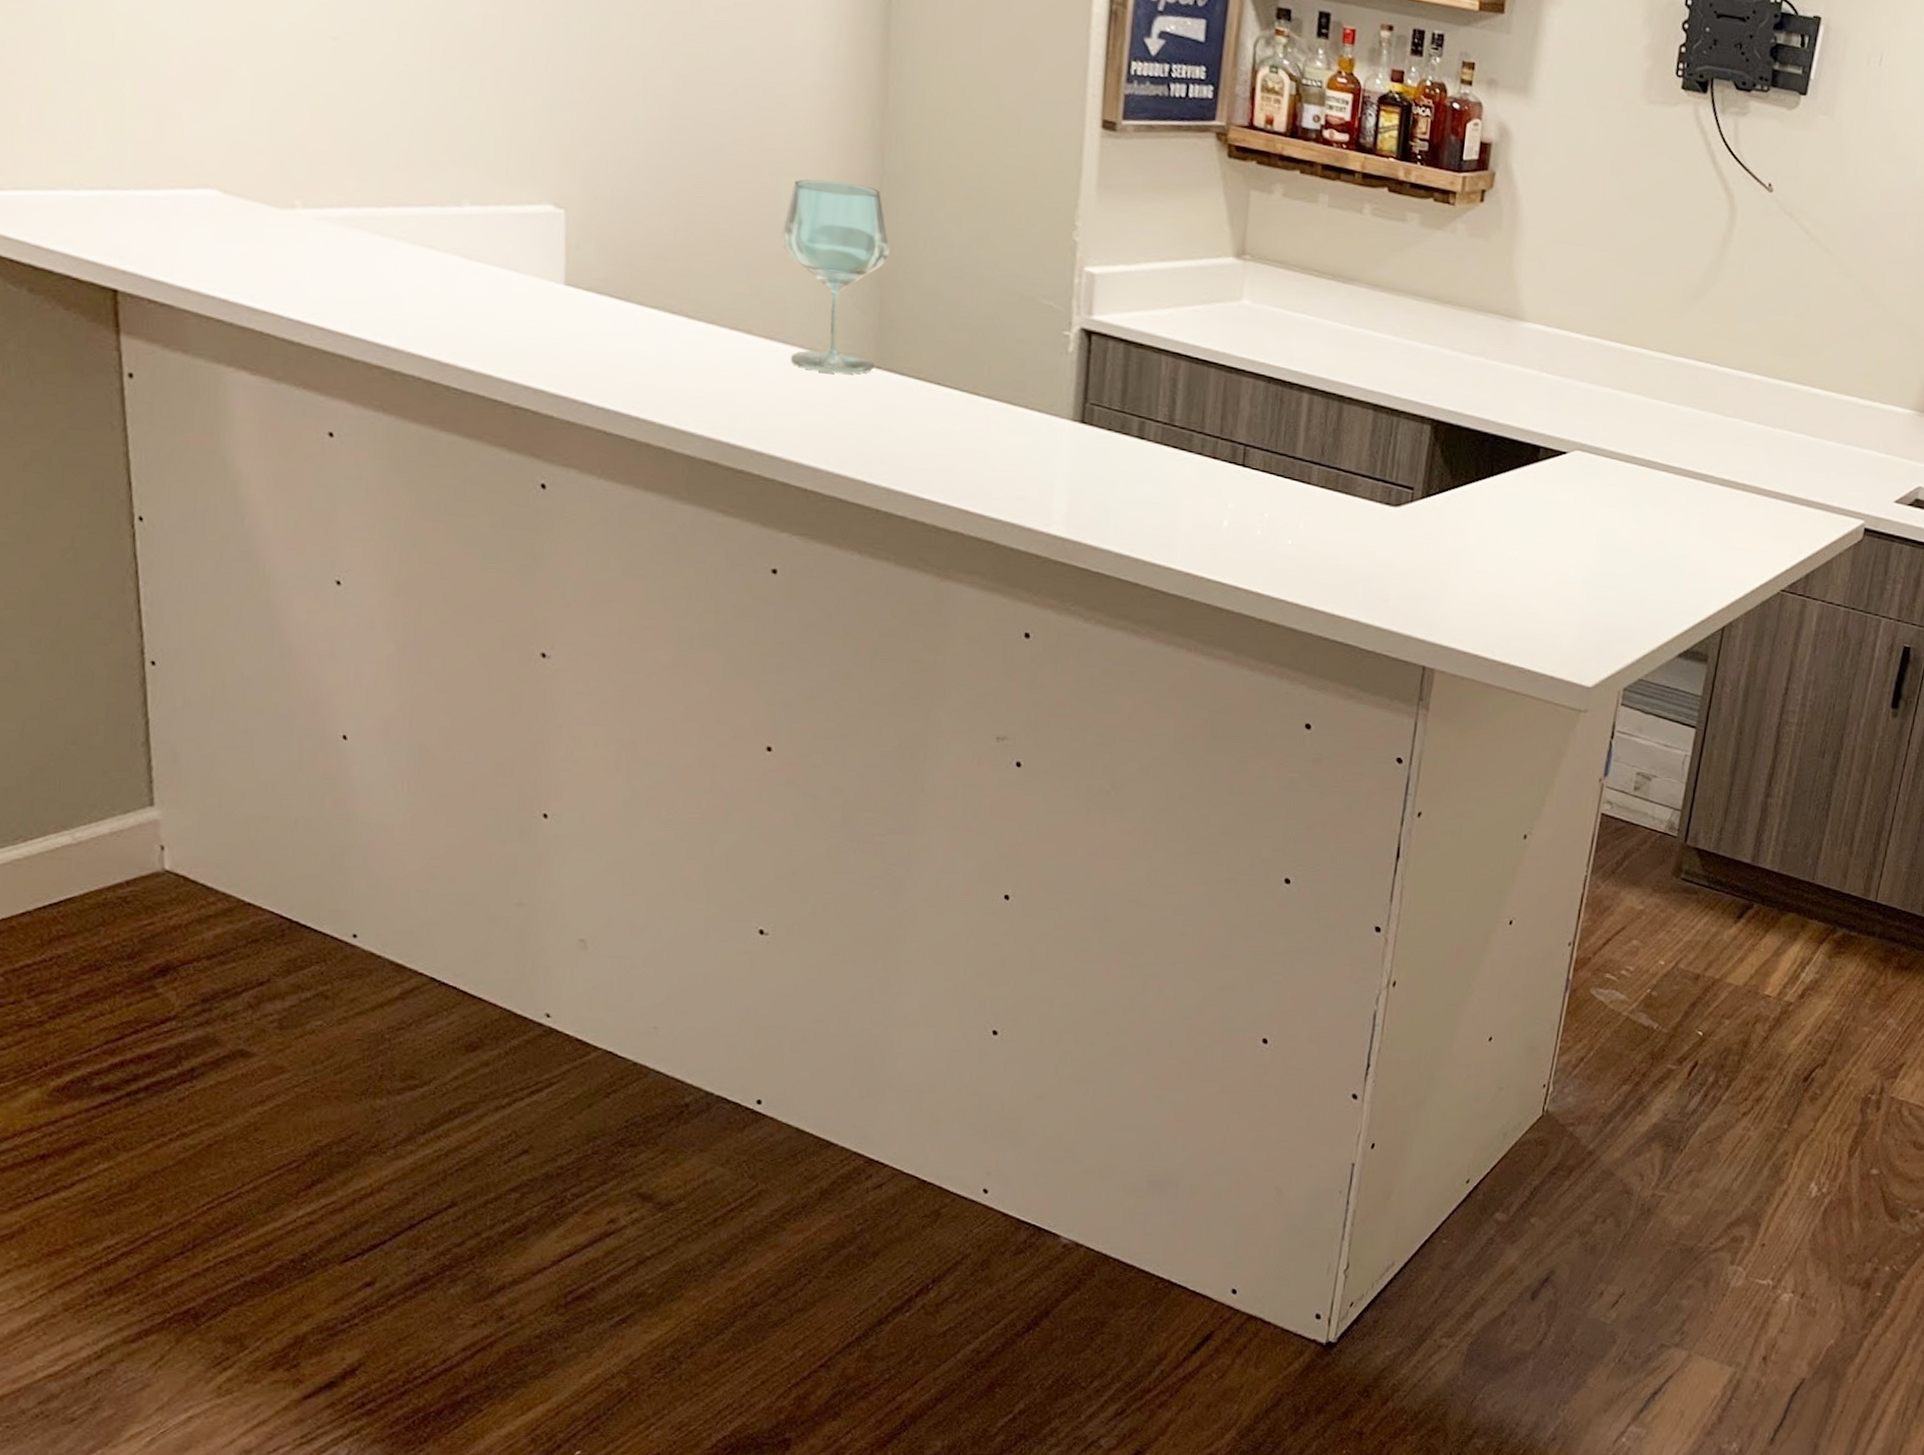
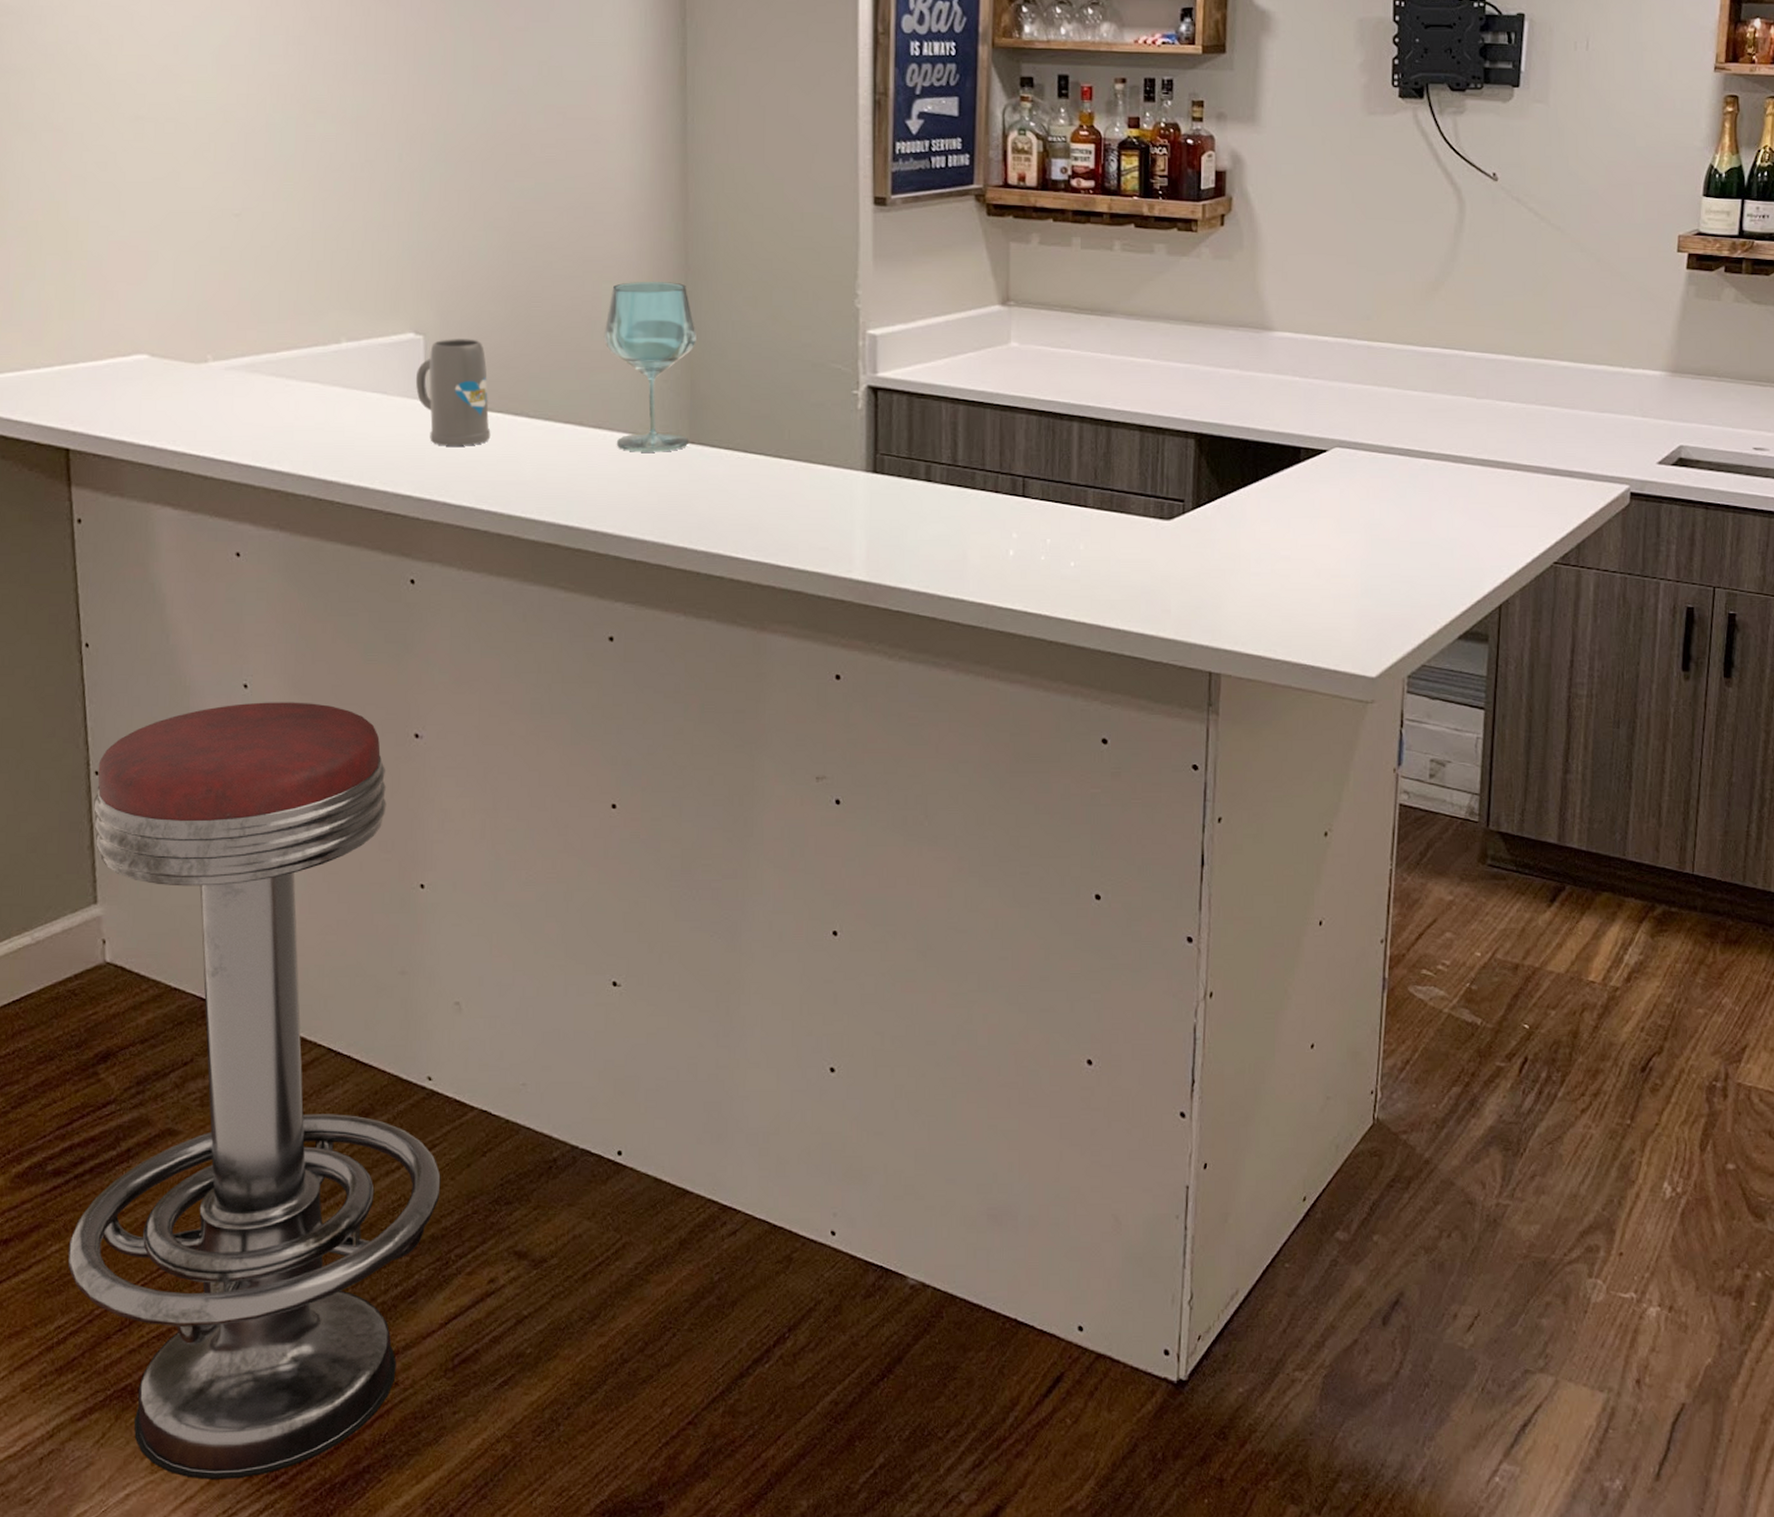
bar stool: none [118,601,558,1405] -> present [67,702,441,1480]
beer mug: none [553,217,643,342] -> present [415,339,491,446]

